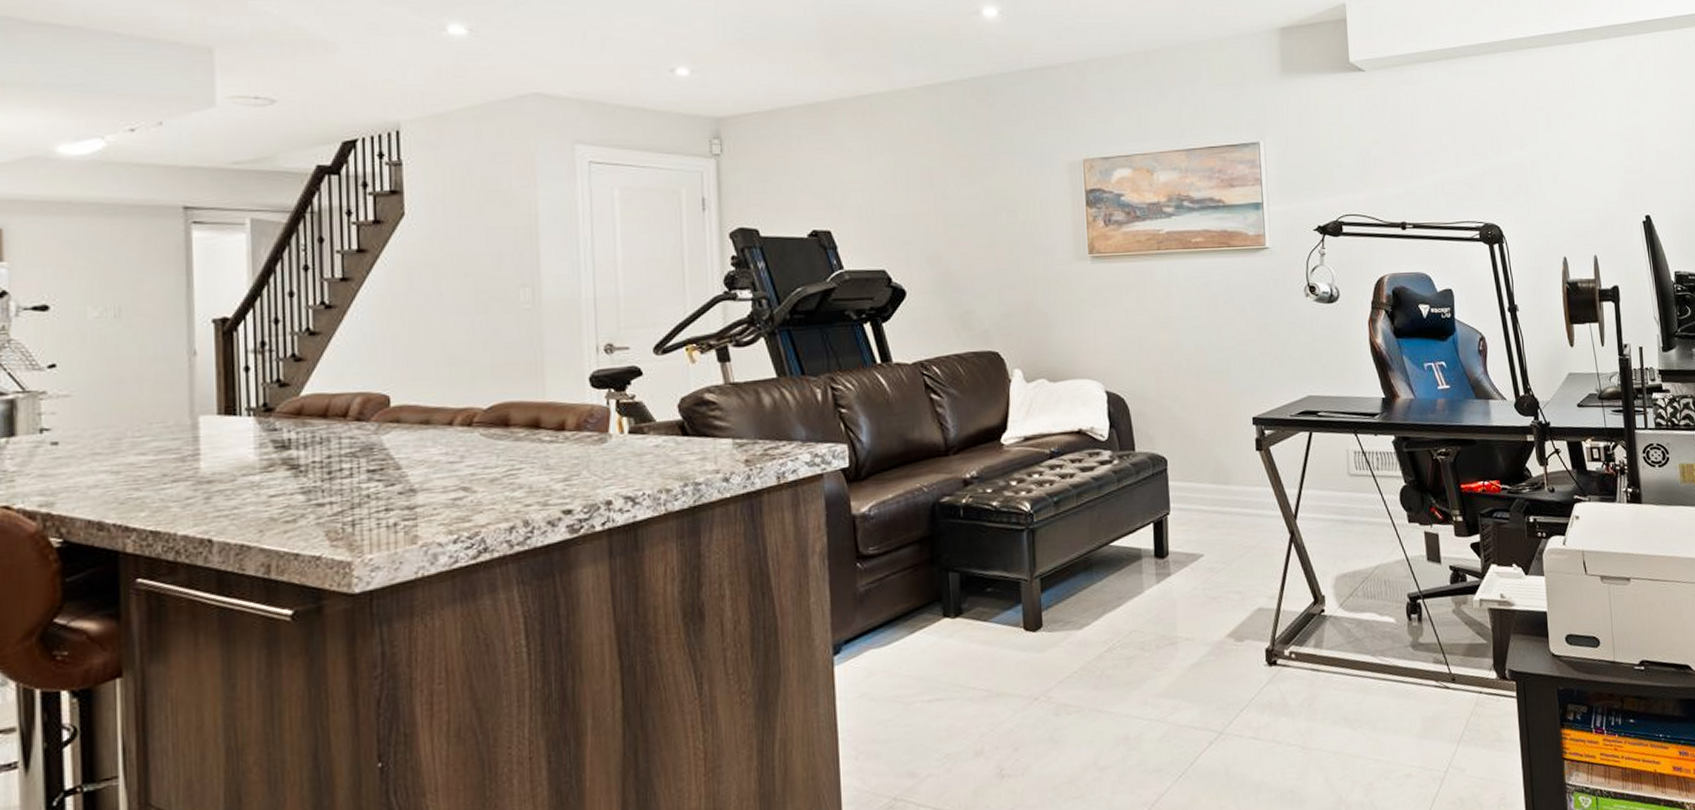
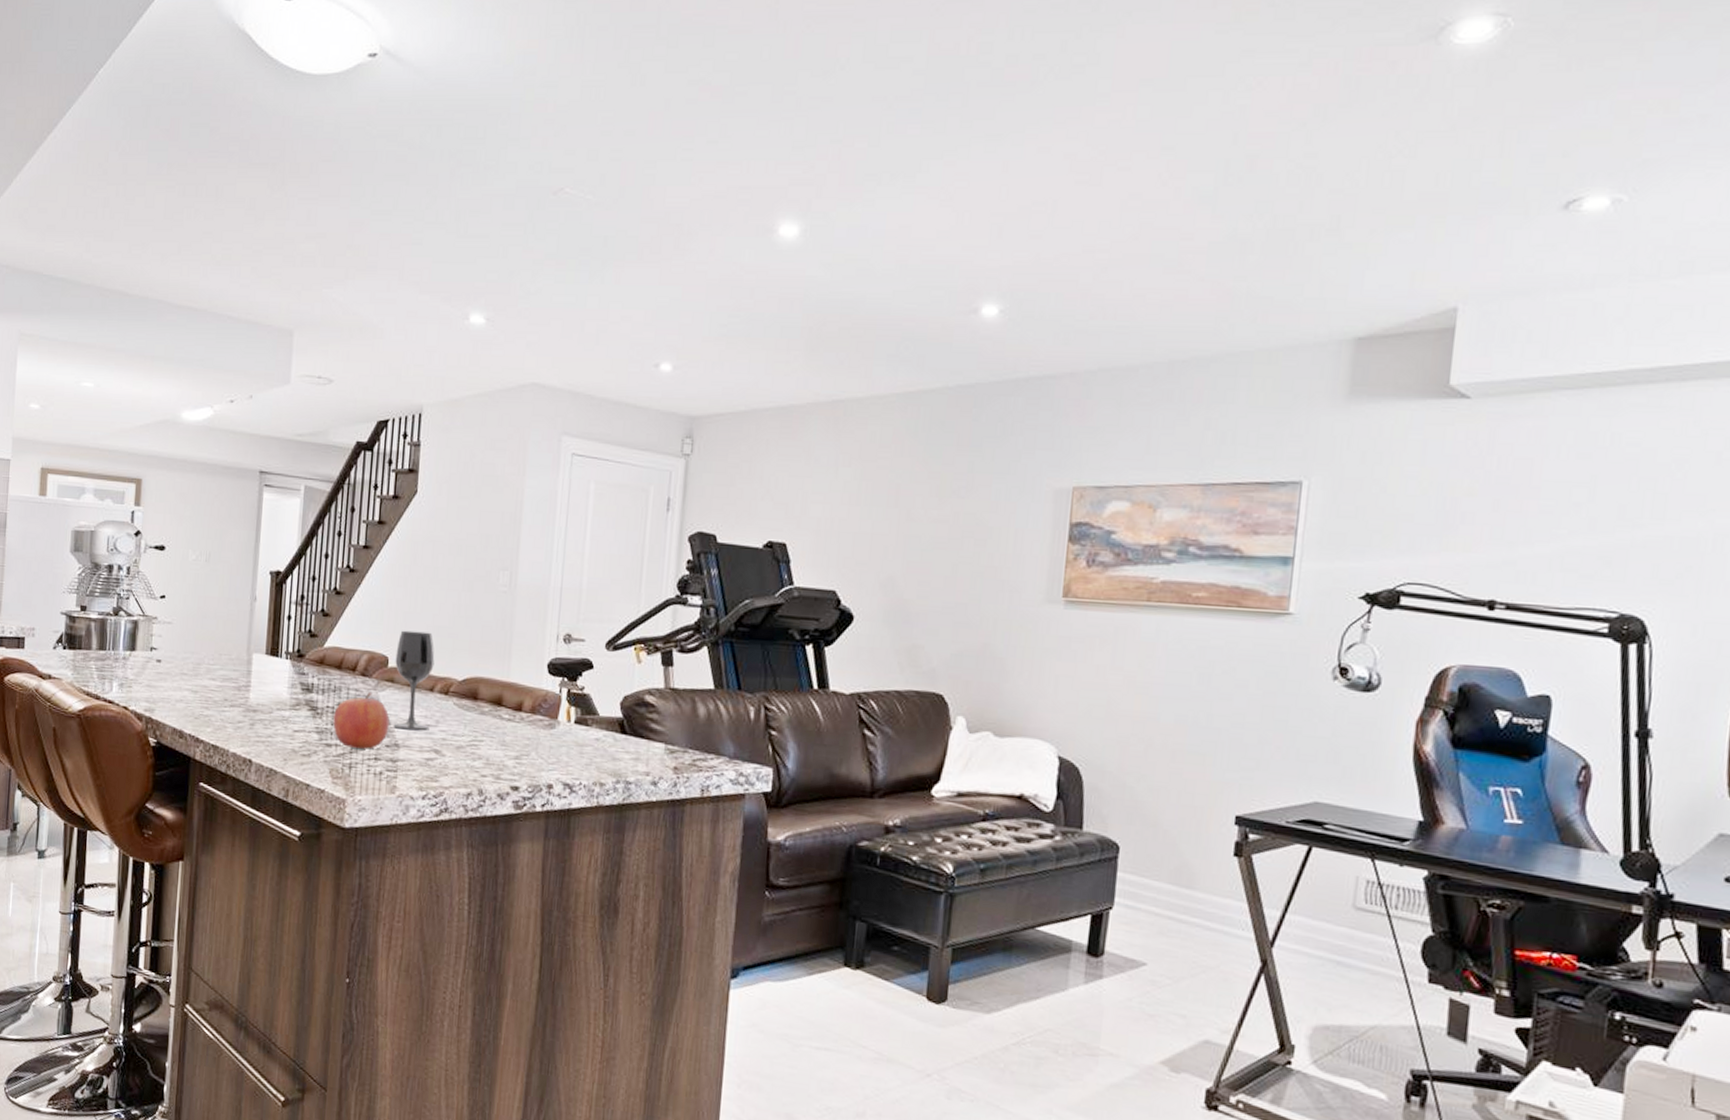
fruit: none [323,438,400,503] -> present [333,693,390,749]
wine glass: none [398,362,453,473] -> present [393,630,435,731]

